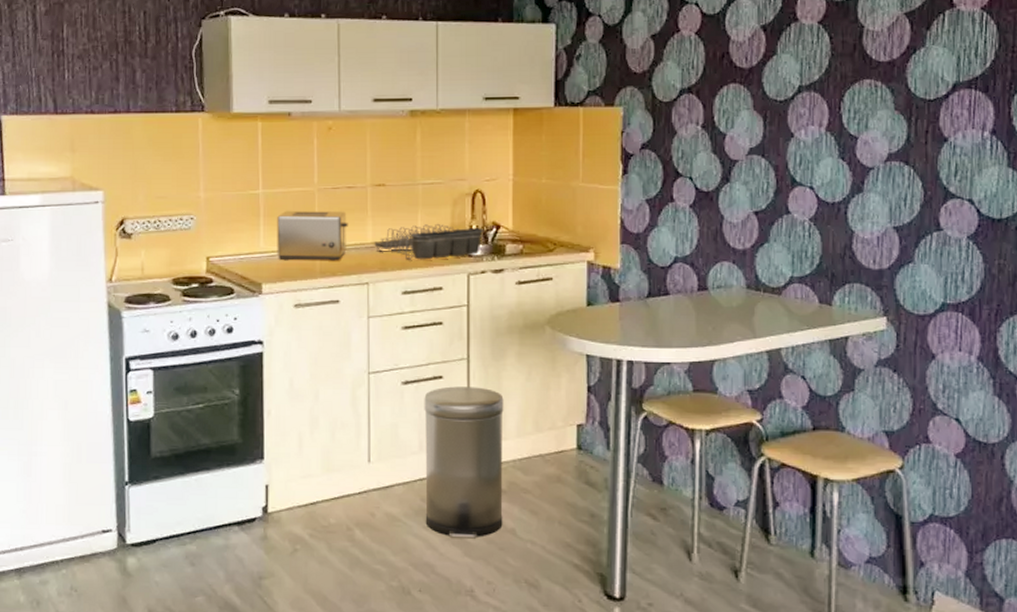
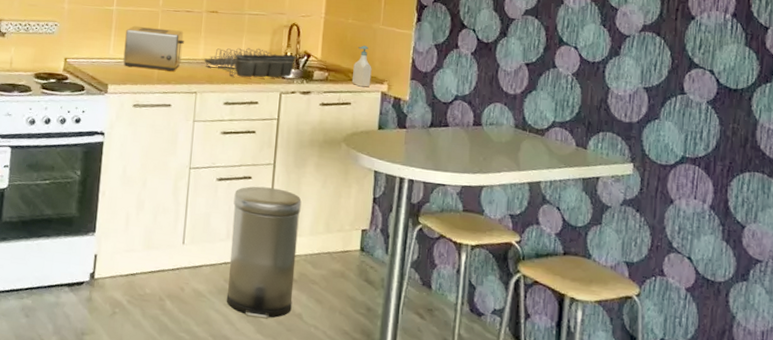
soap bottle: none [551,208,574,258] -> present [351,45,372,88]

